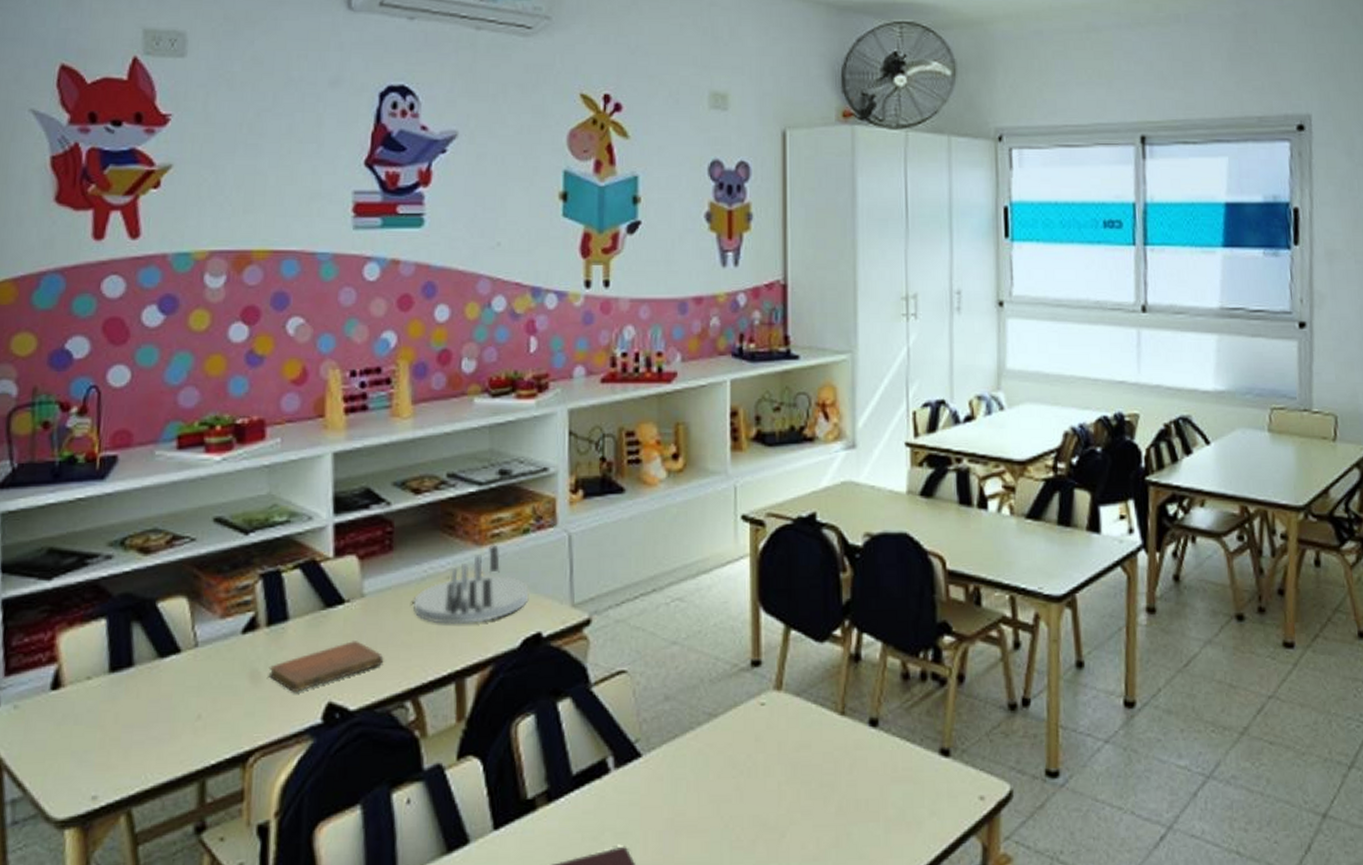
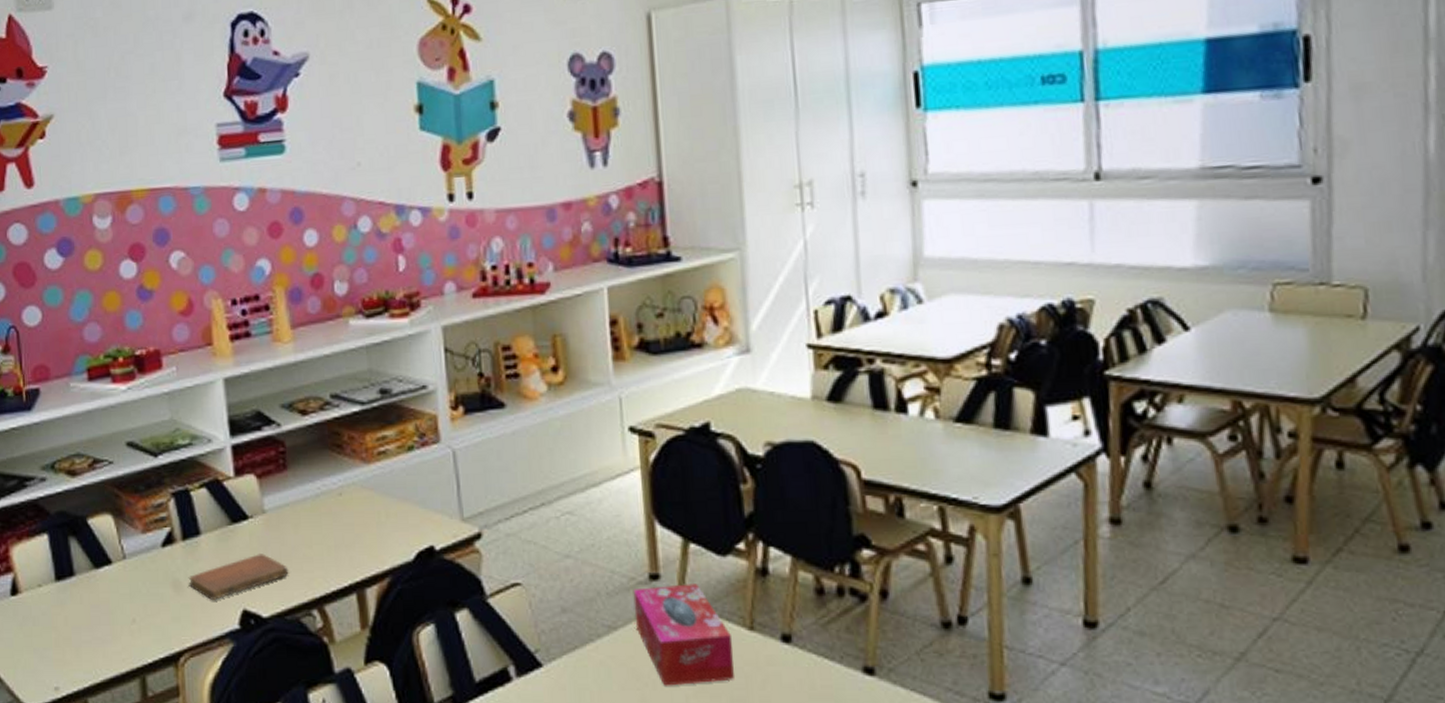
desk organizer: present [412,544,529,625] -> none [310,461,419,539]
tissue box: none [735,670,825,773] -> present [633,583,734,686]

